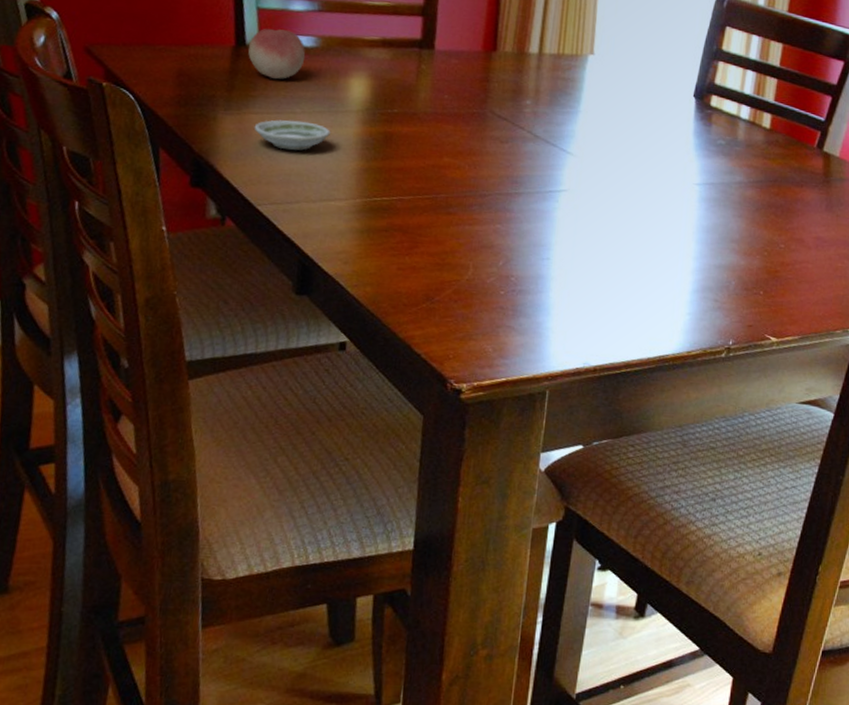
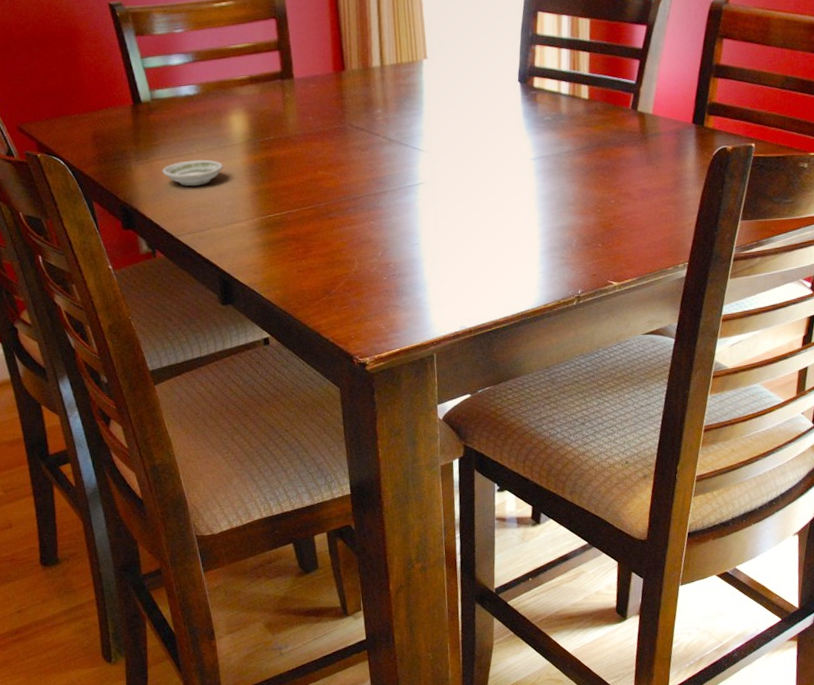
fruit: present [248,28,306,80] -> none [144,83,191,128]

